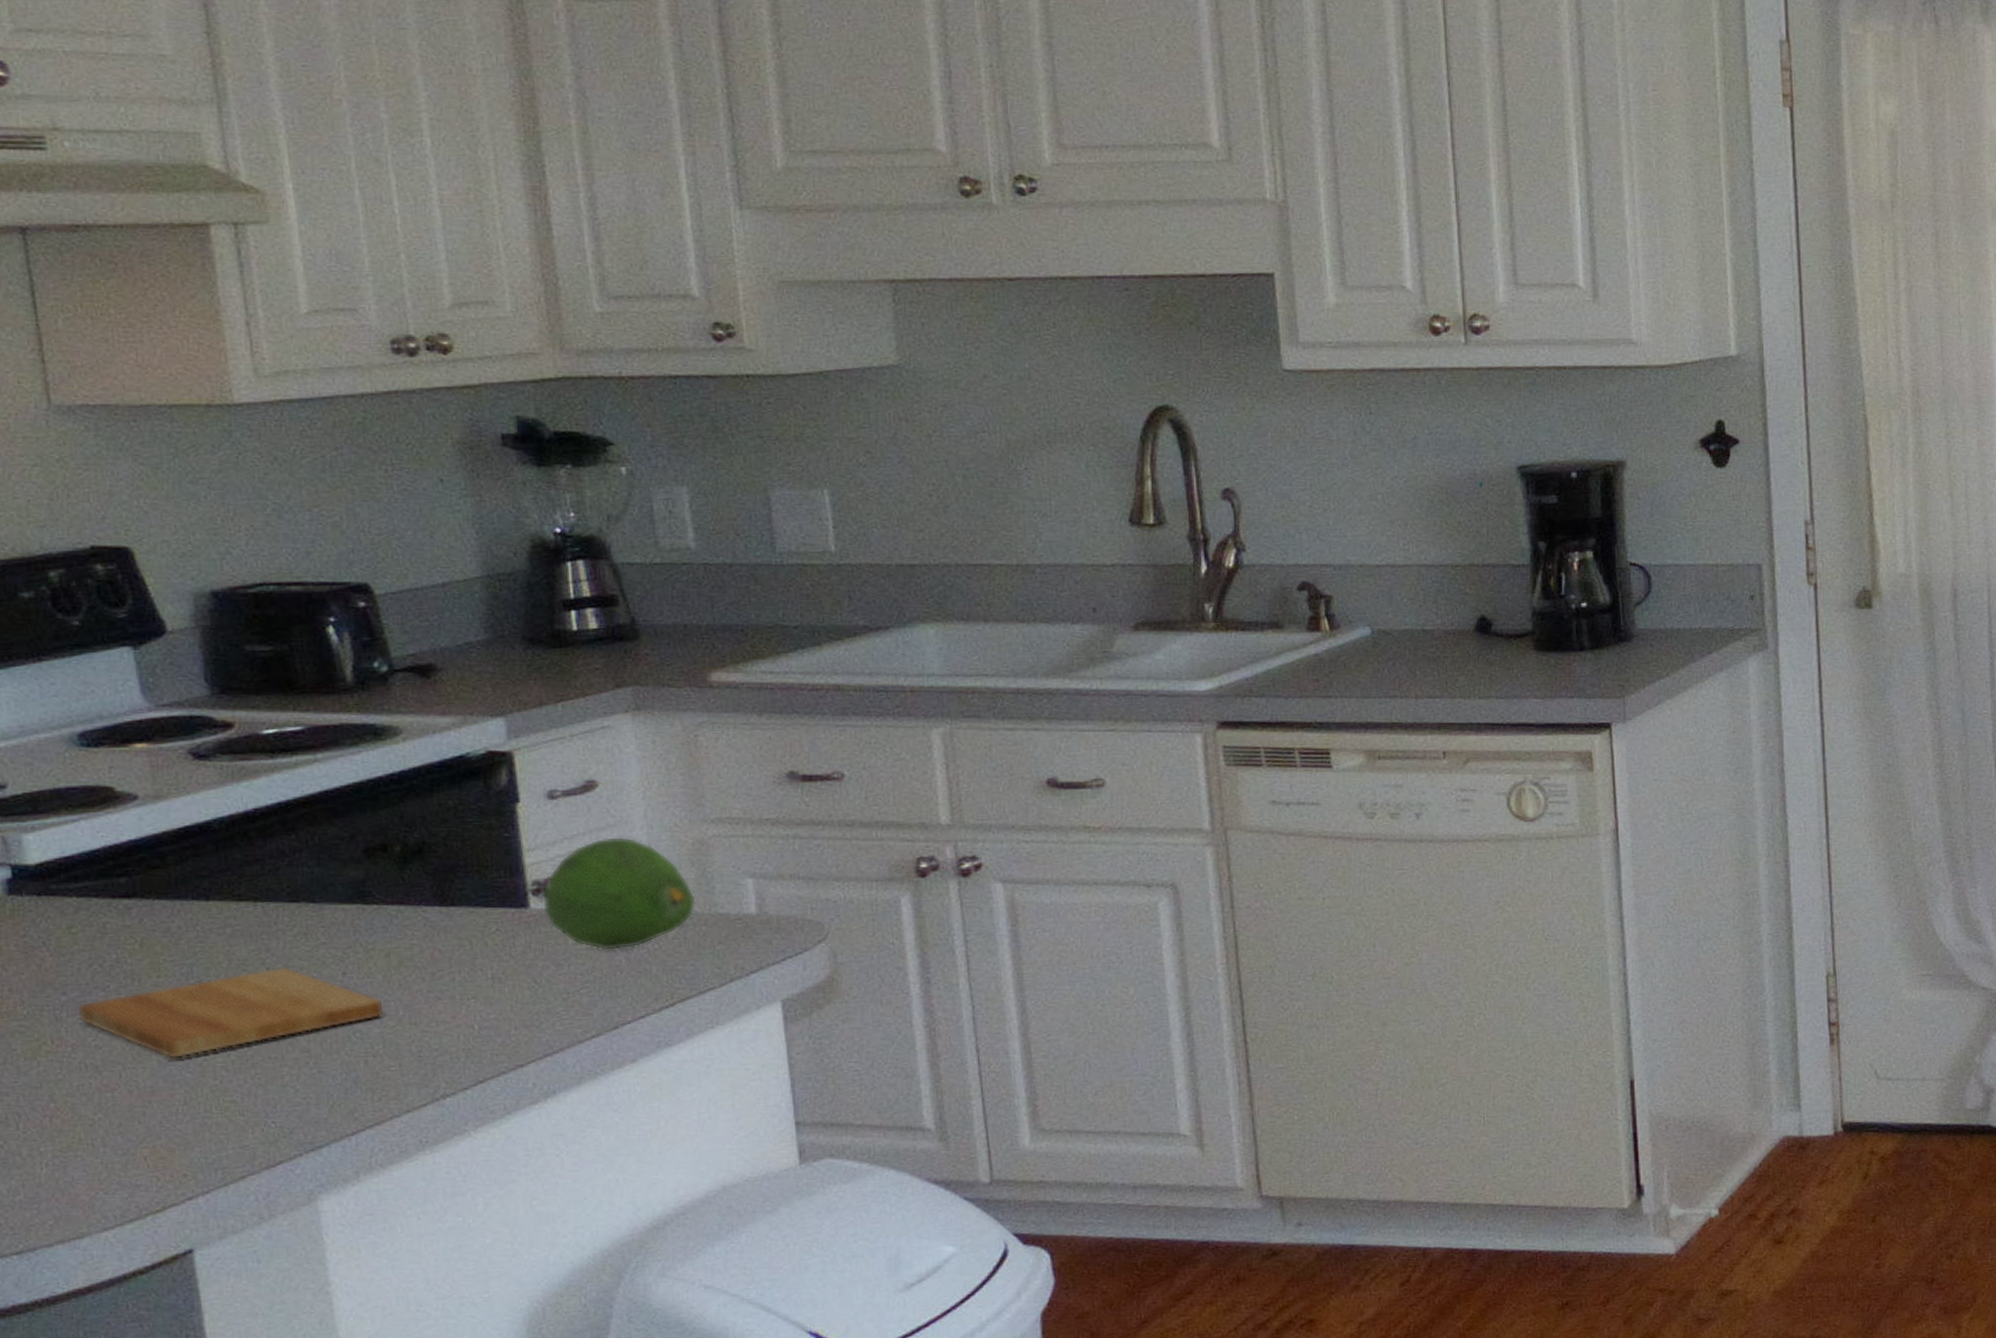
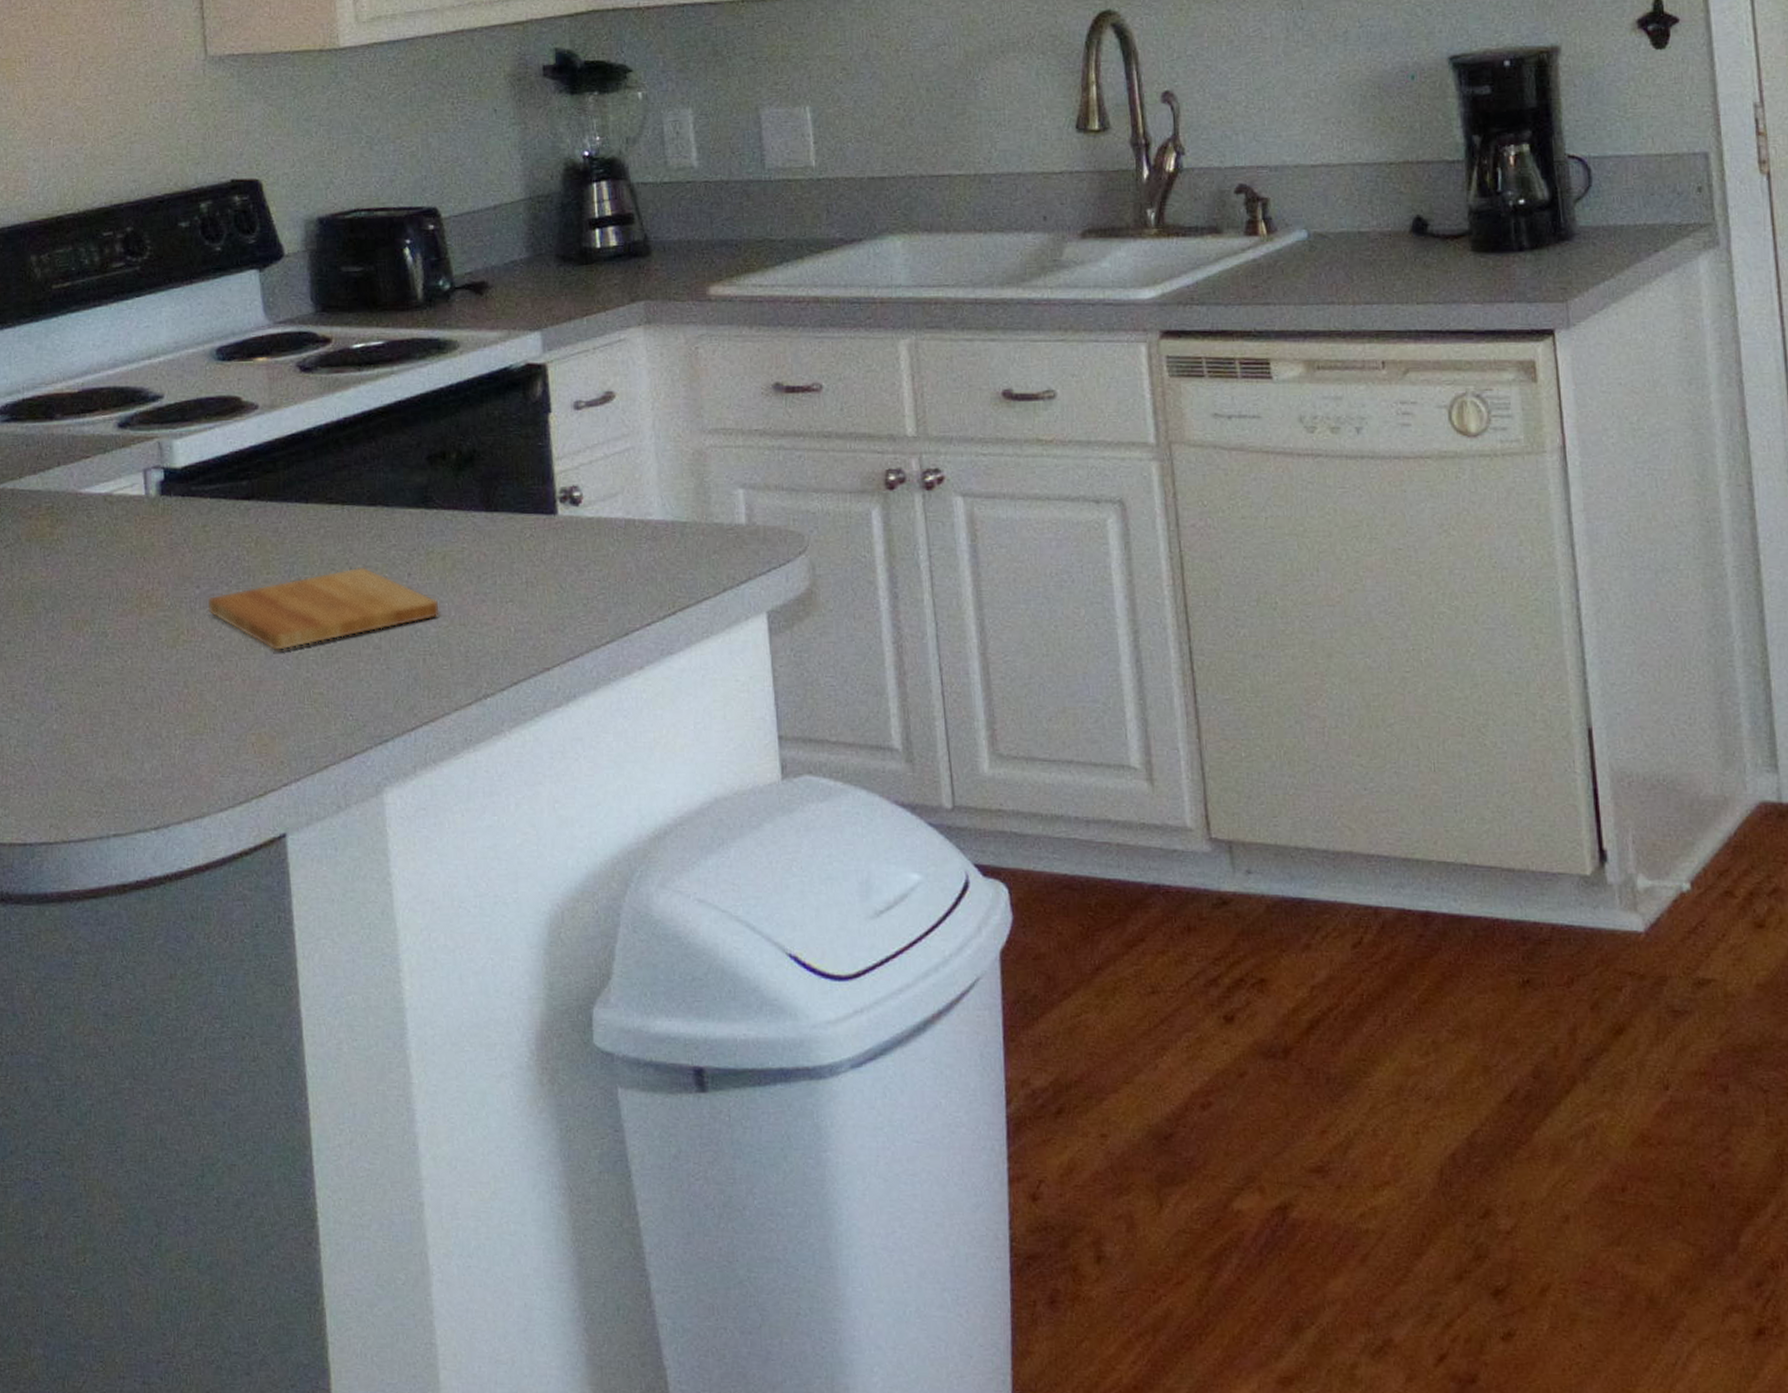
fruit: present [542,836,696,952] -> none [568,445,695,559]

